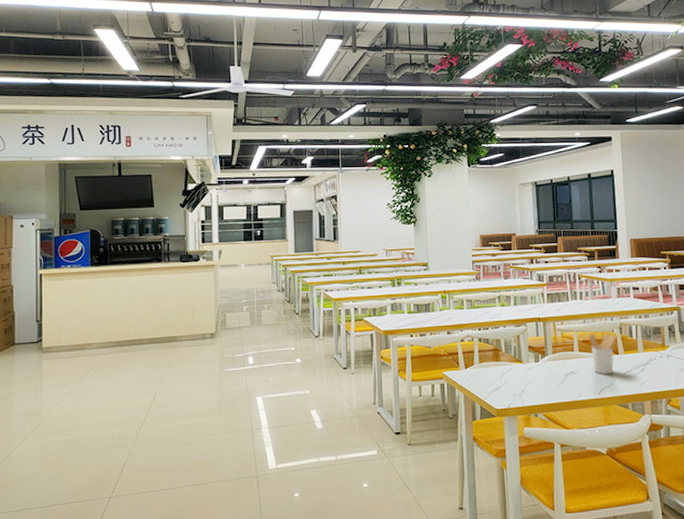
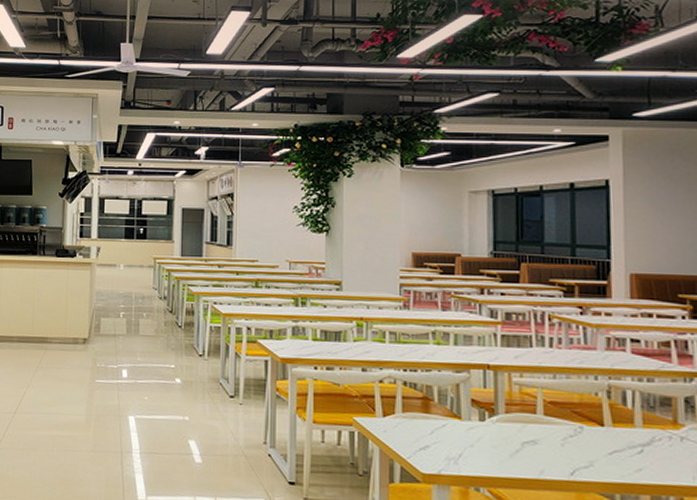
utensil holder: present [588,333,617,374] -> none [559,393,603,451]

